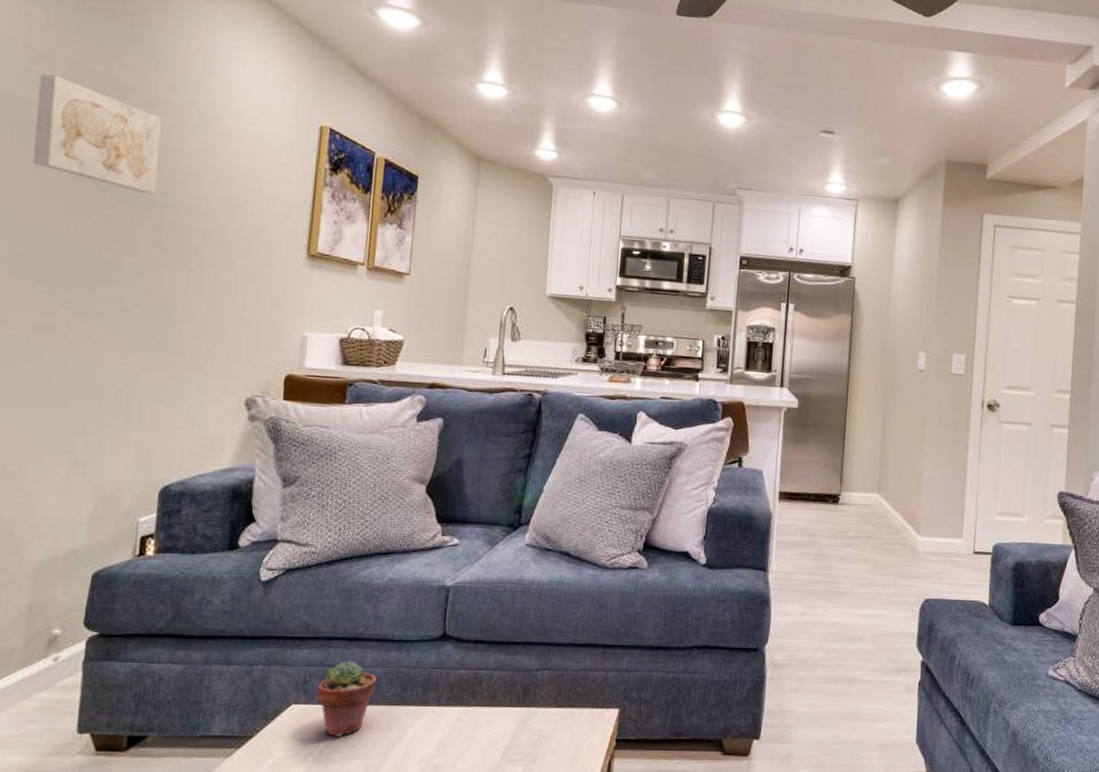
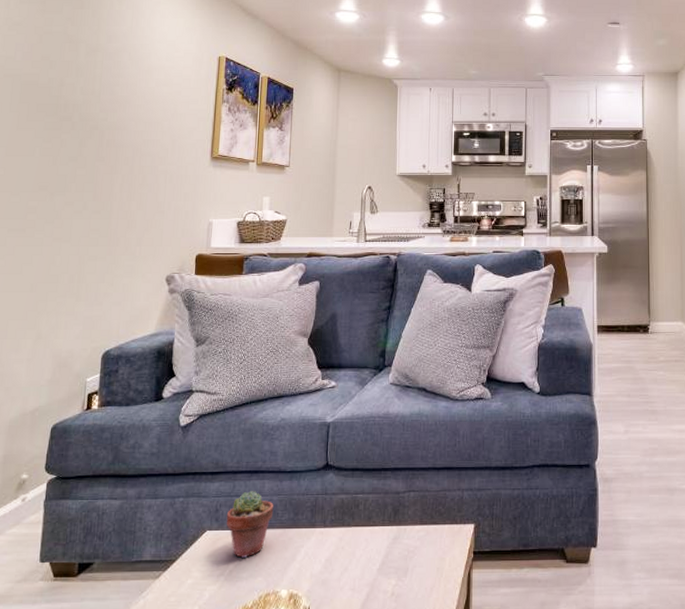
wall art: present [33,73,162,195] -> none [10,37,102,120]

